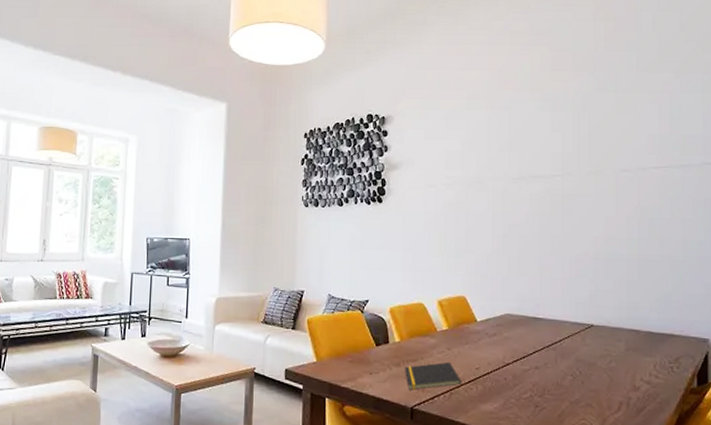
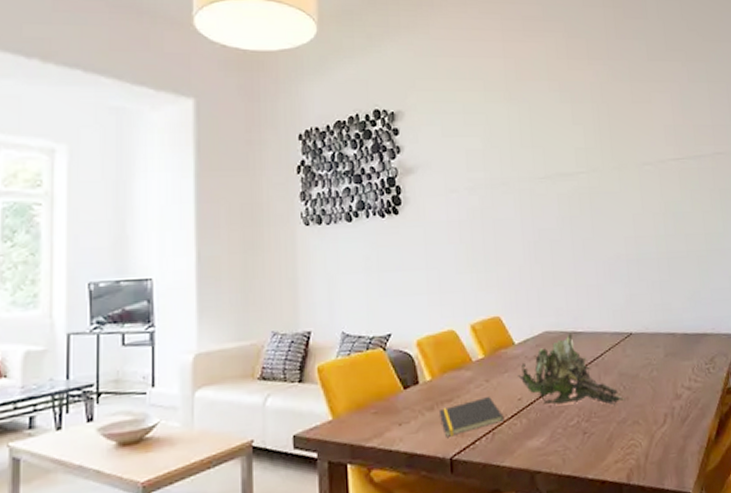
plant: none [477,317,580,387] -> present [518,332,626,406]

